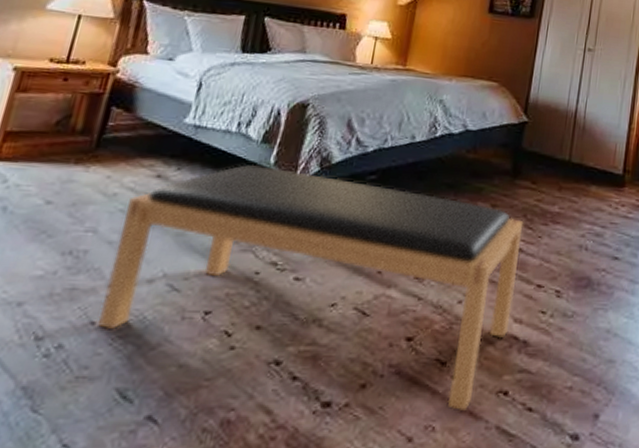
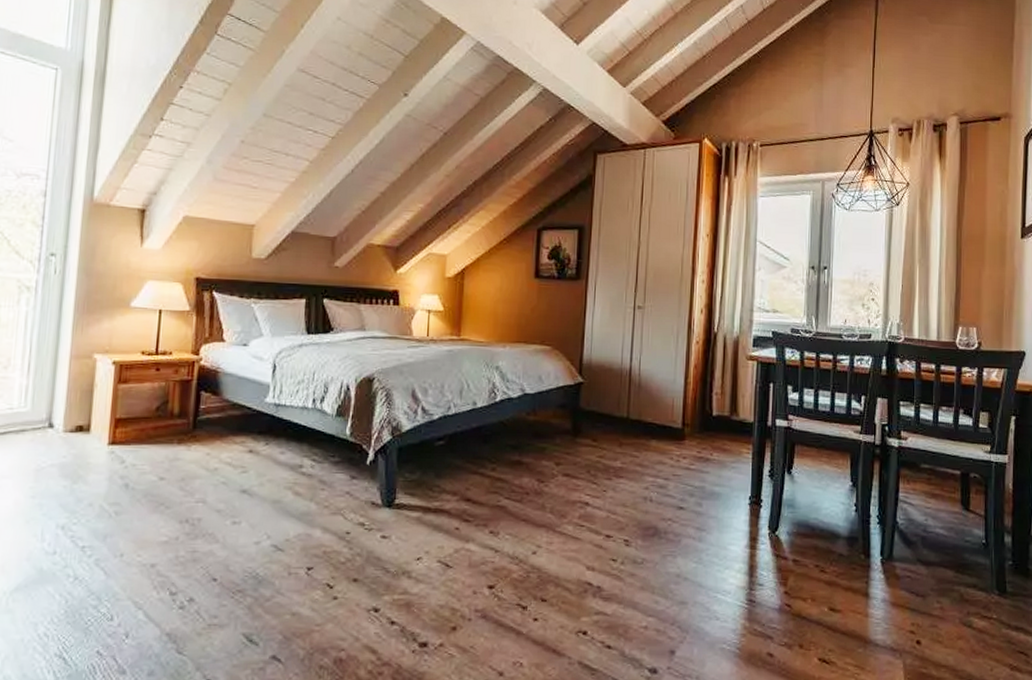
bench: present [98,164,524,410] -> none [219,436,588,648]

